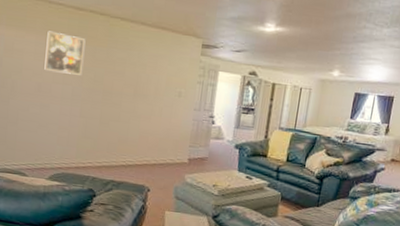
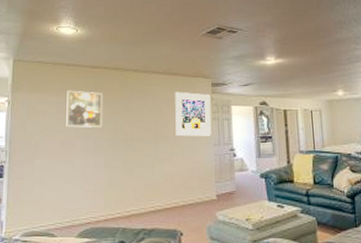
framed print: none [156,48,199,100] -> present [175,91,212,137]

